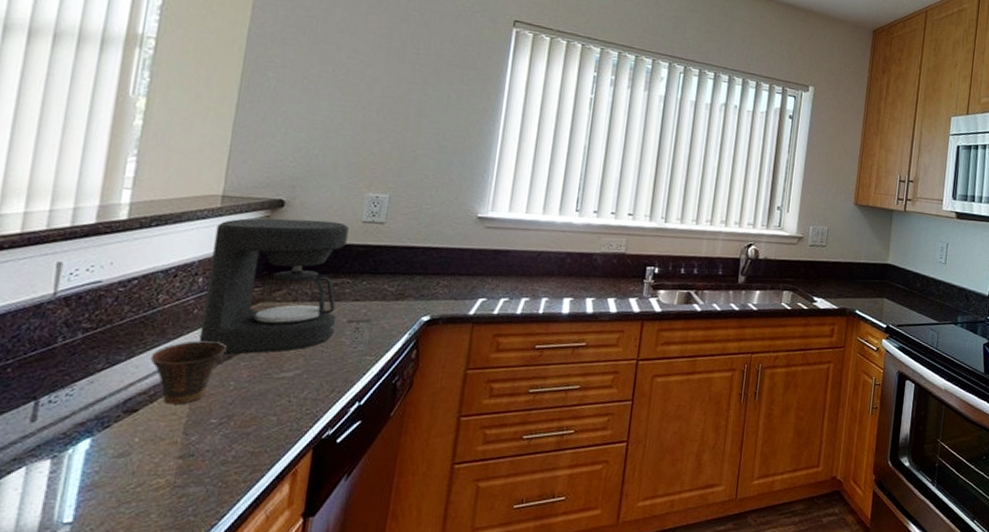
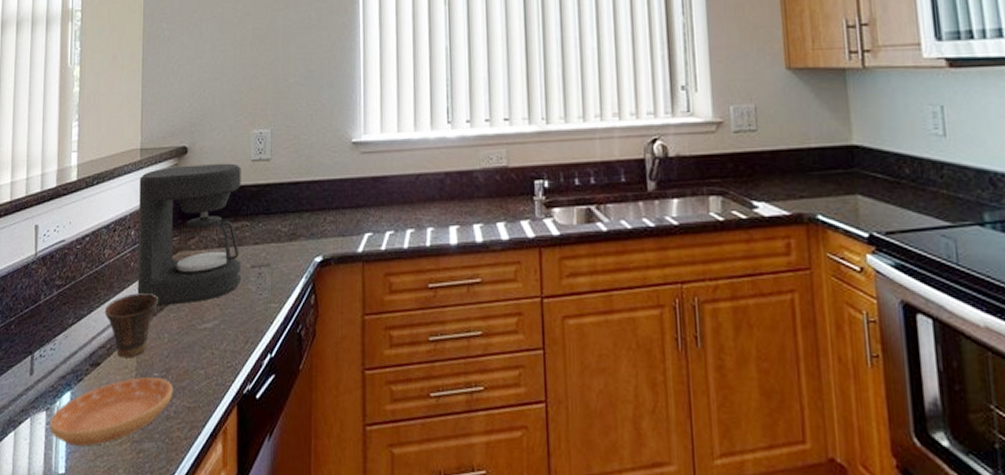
saucer: none [54,424,235,494] -> present [49,377,173,447]

